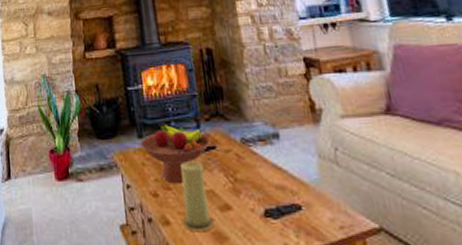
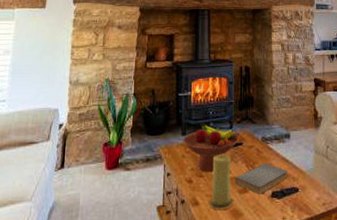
book: none [212,171,283,213] -> present [235,163,288,194]

